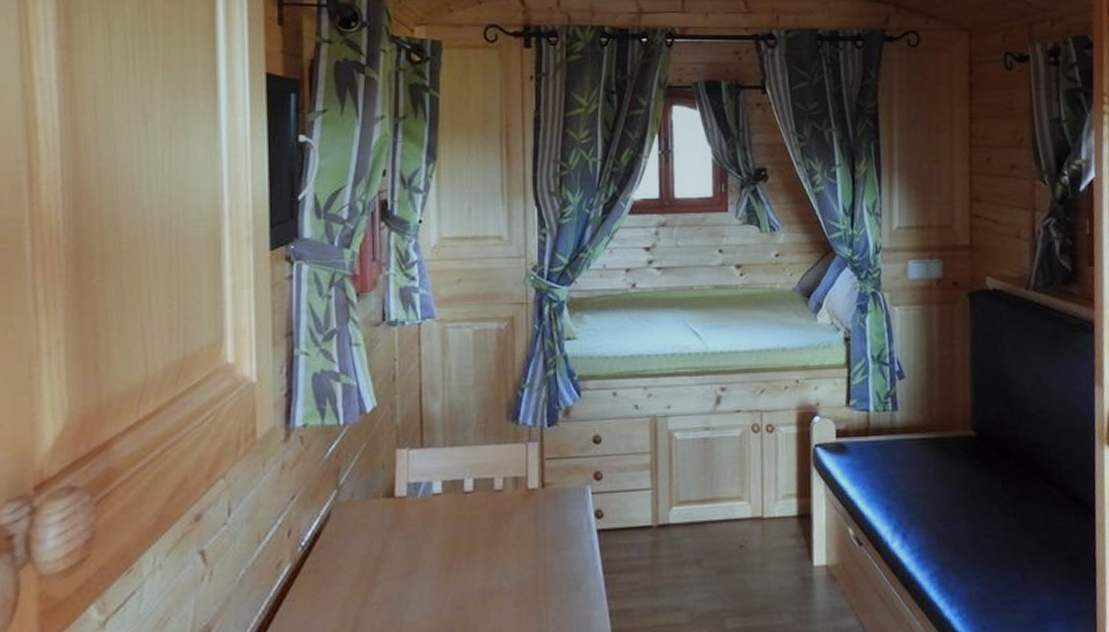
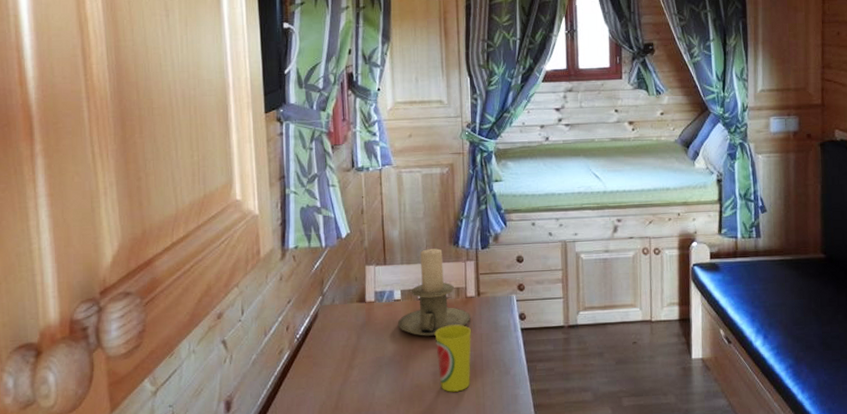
candle holder: none [436,426,532,542] -> present [397,248,471,336]
cup: none [484,525,533,615] -> present [434,324,472,392]

